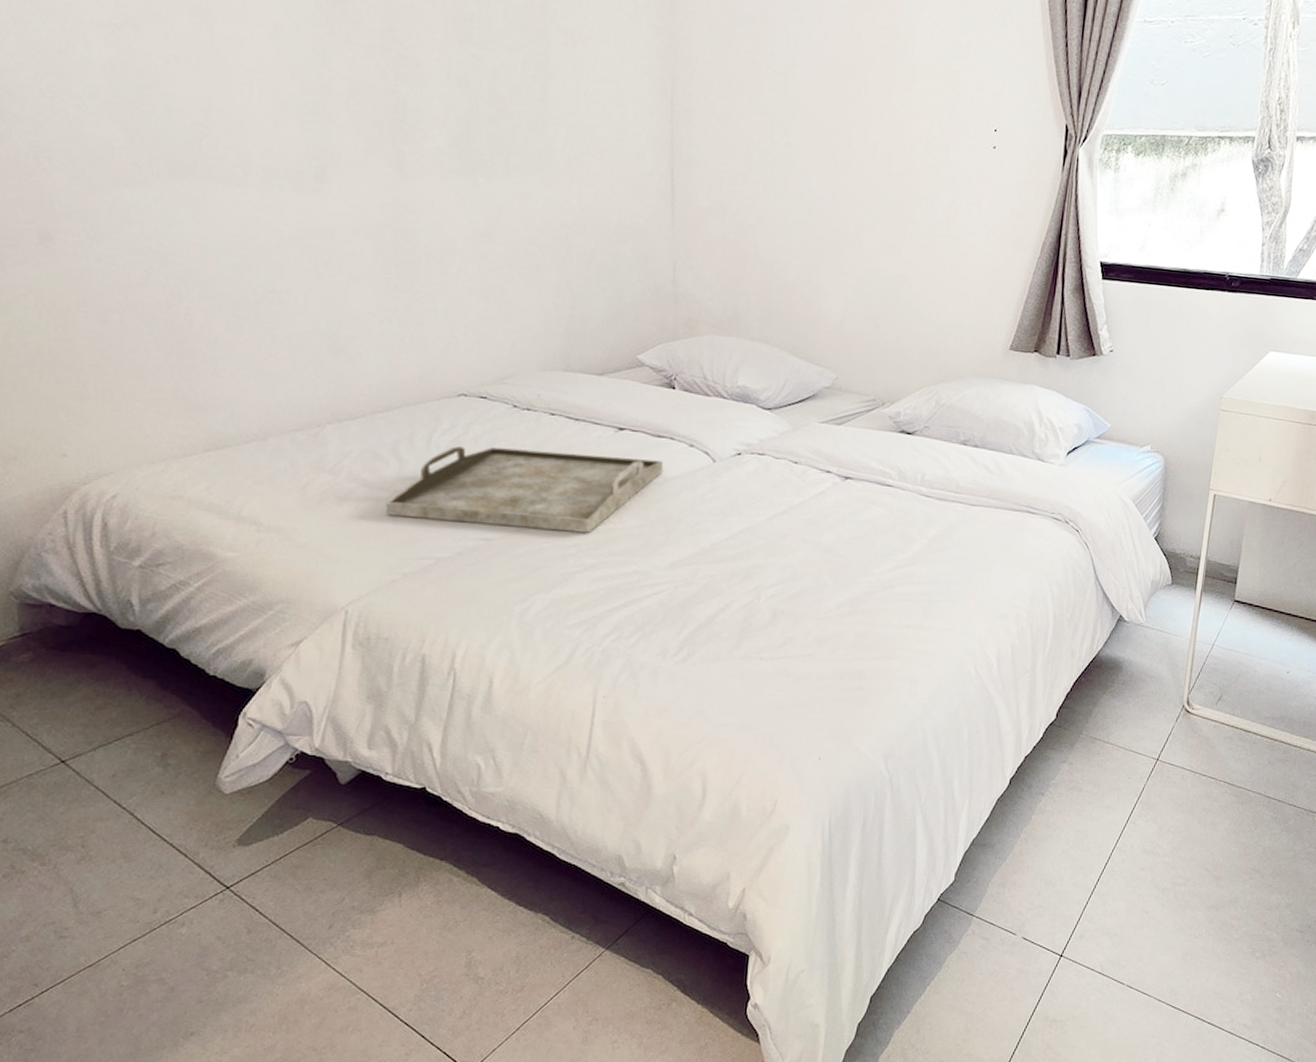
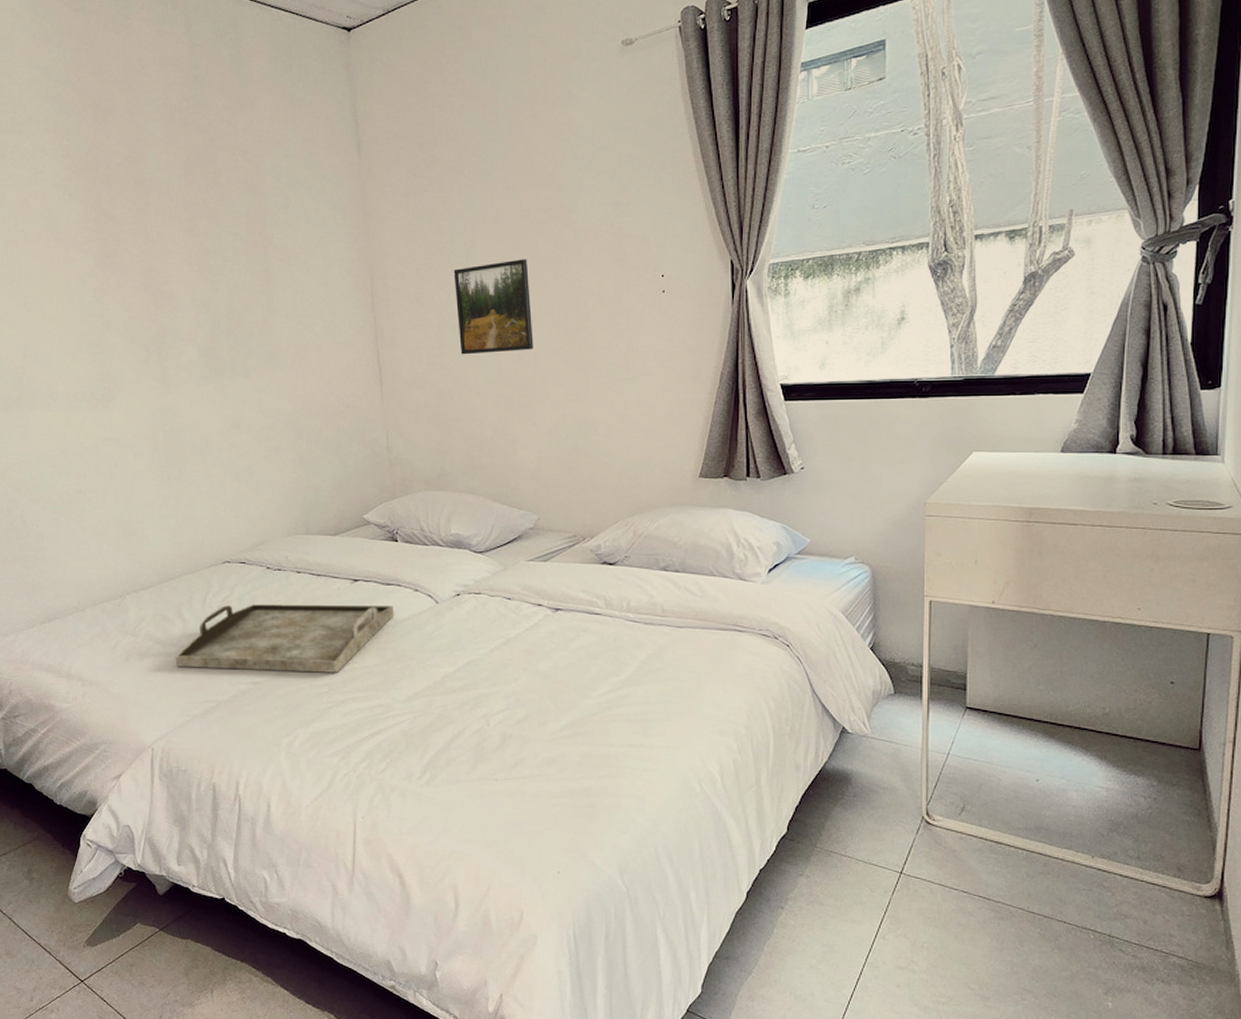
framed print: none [768,87,854,191] -> present [453,259,534,355]

